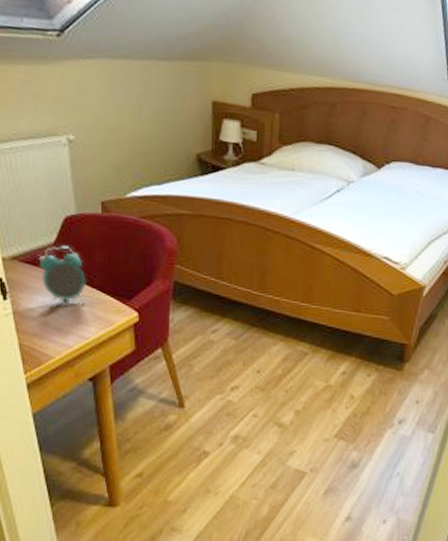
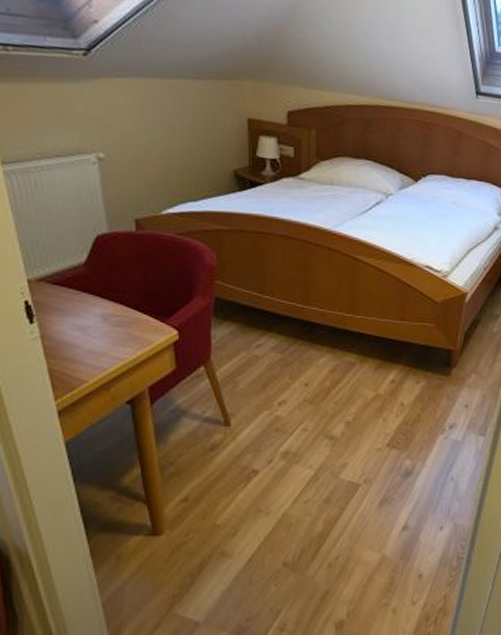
alarm clock: present [38,246,86,305] -> none [68,265,121,327]

